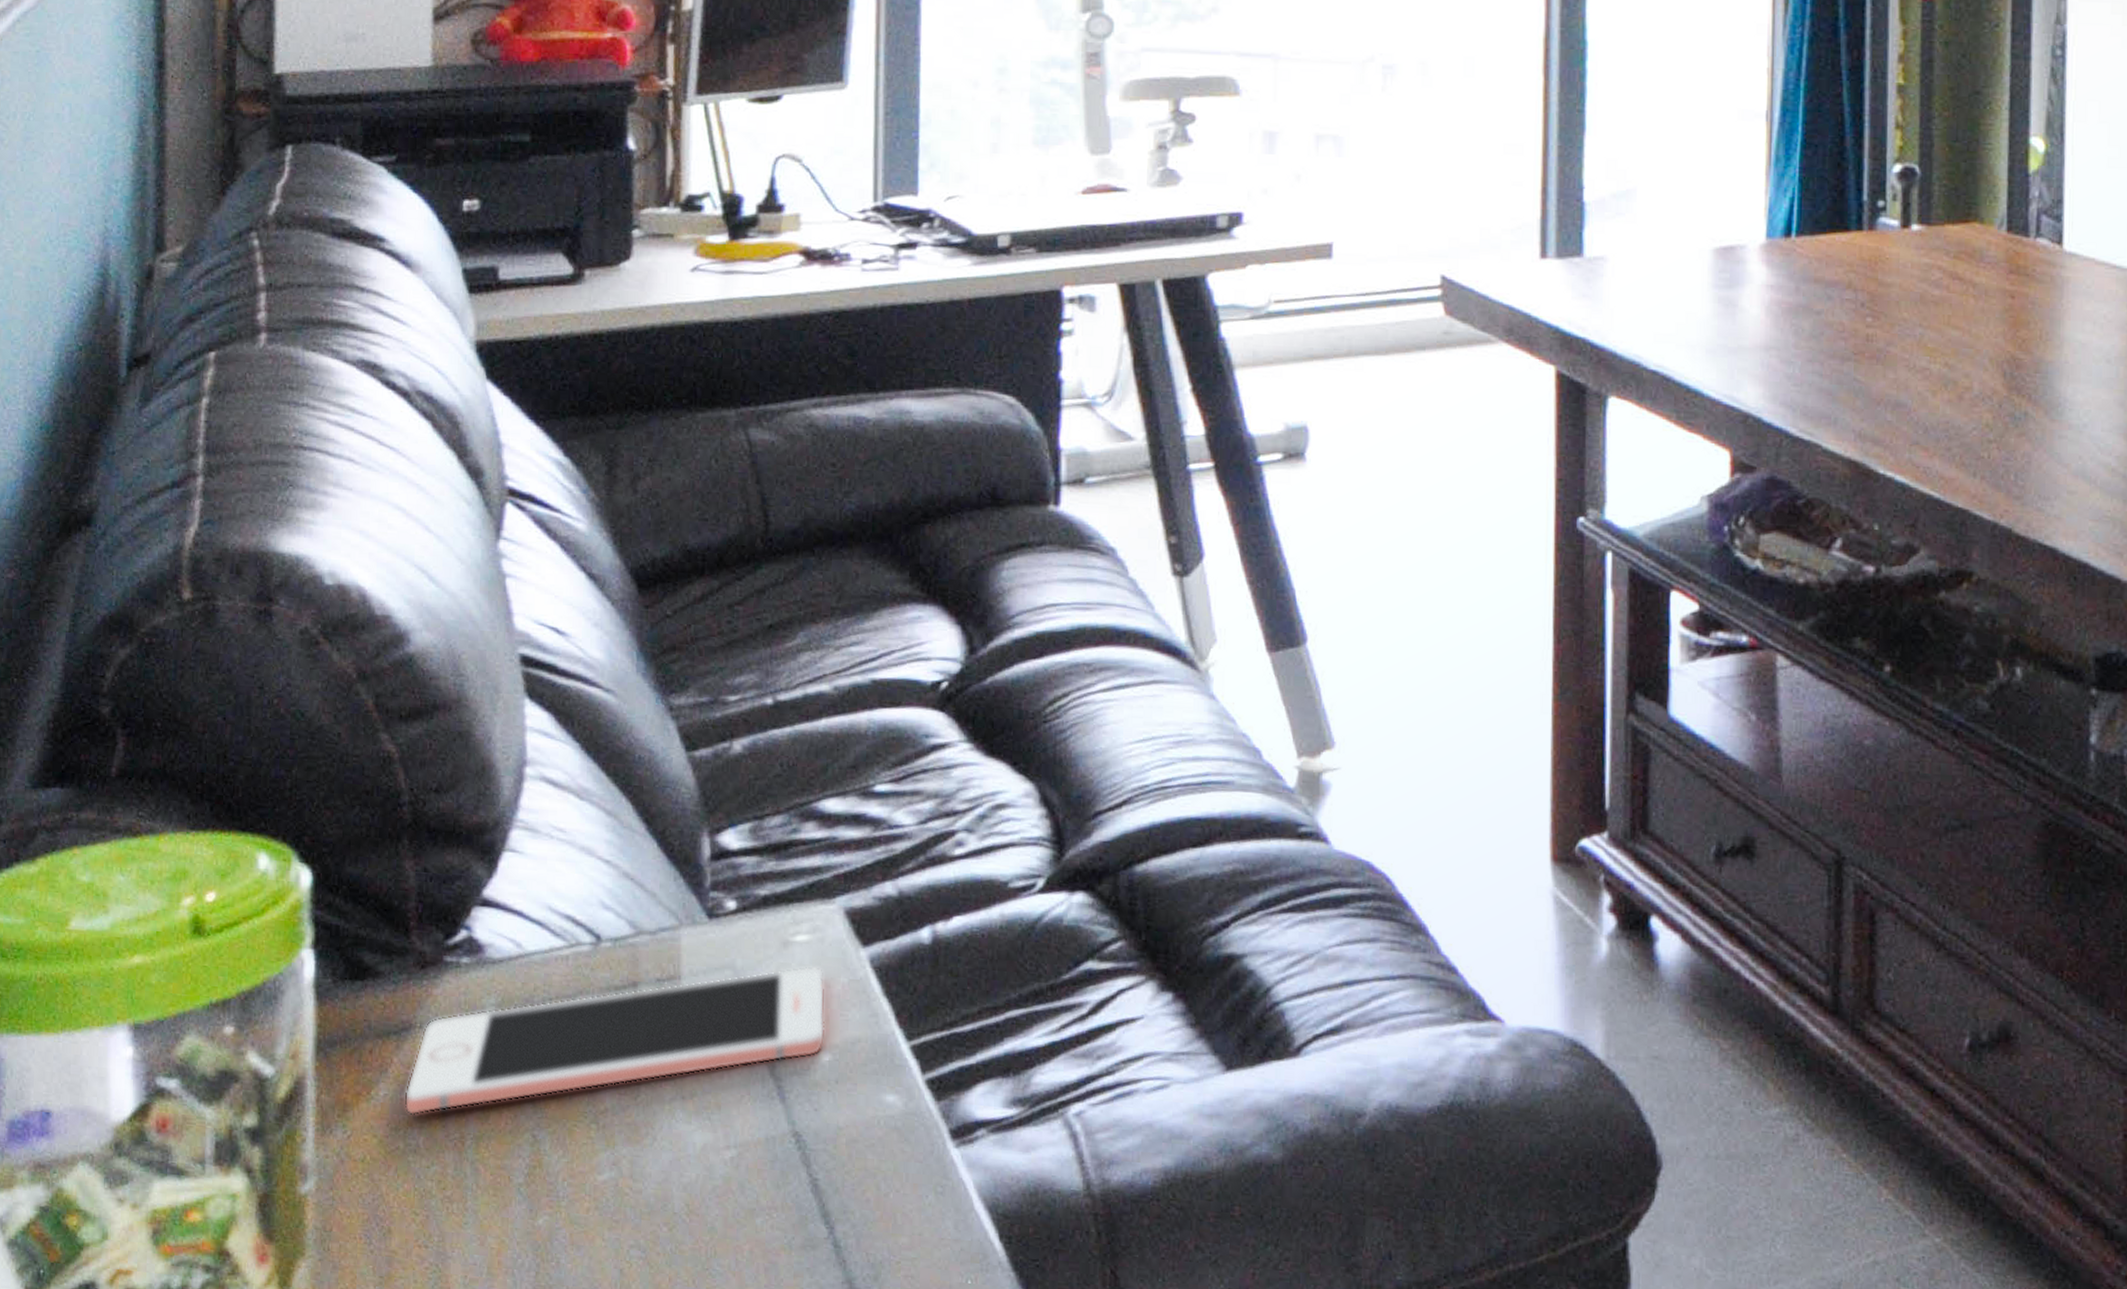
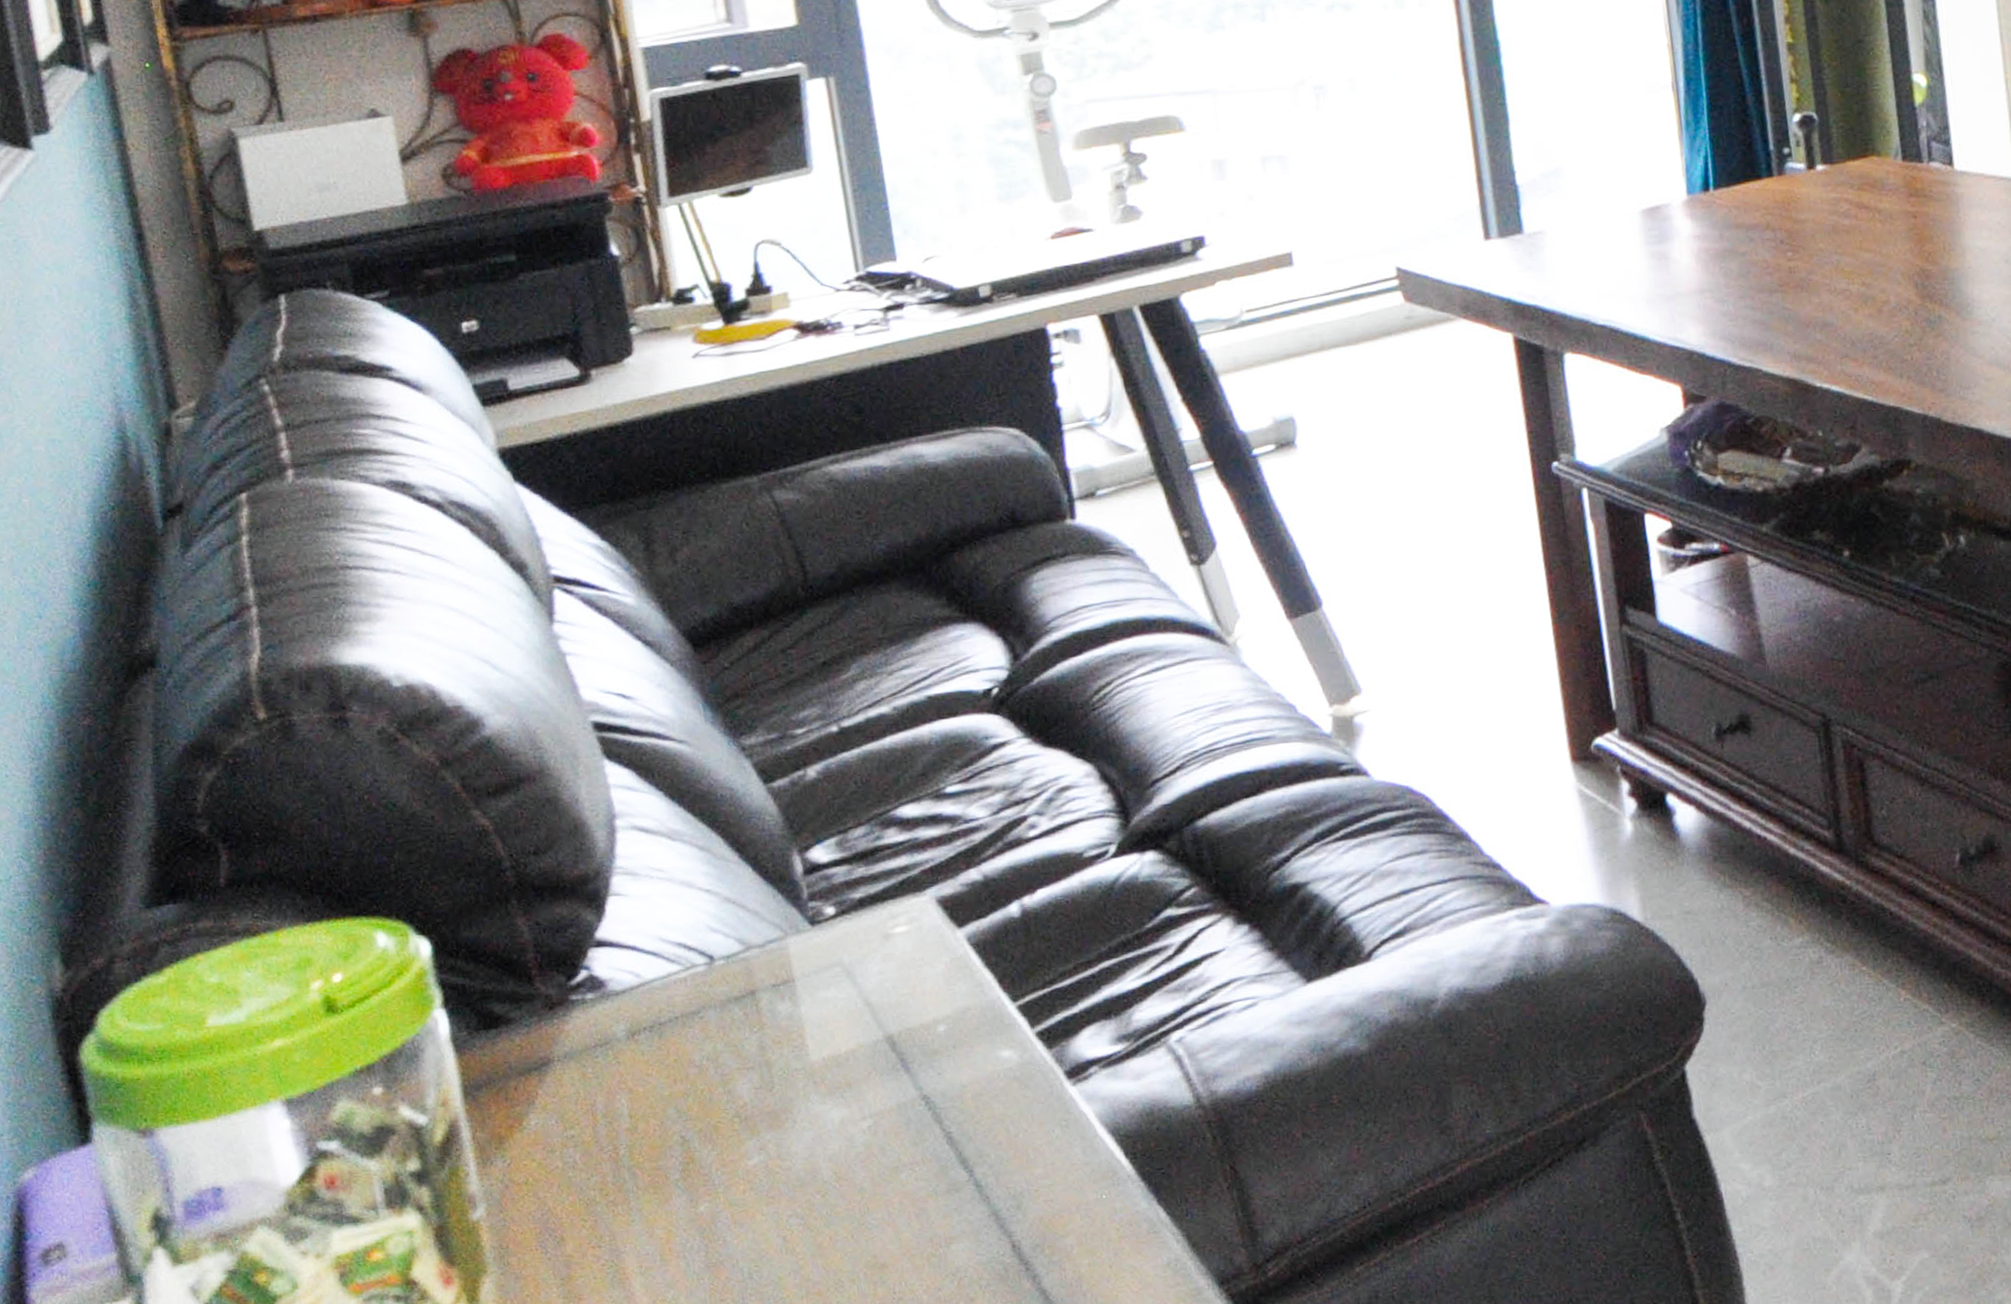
cell phone: present [404,966,826,1115] -> none [554,952,938,1137]

